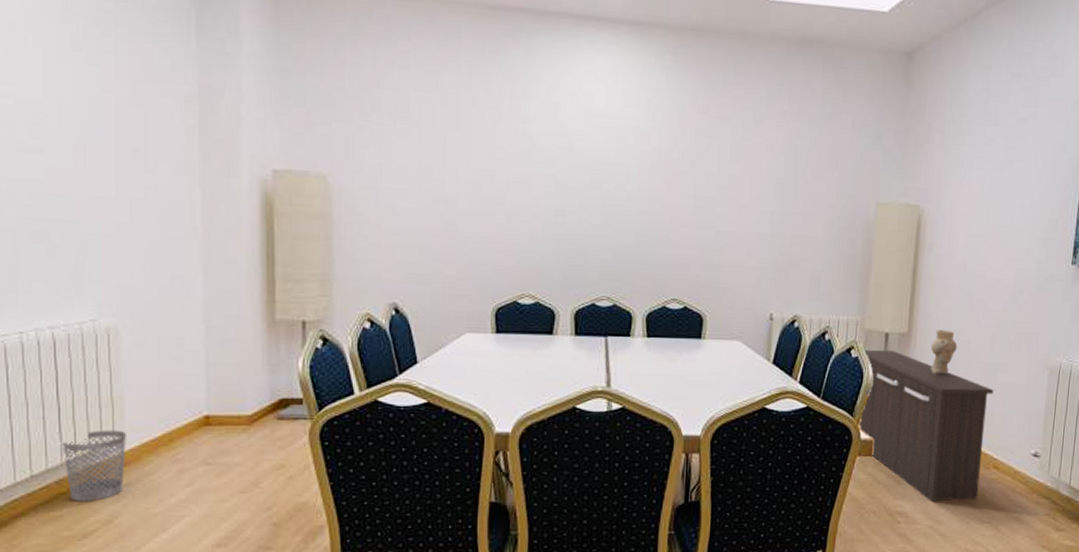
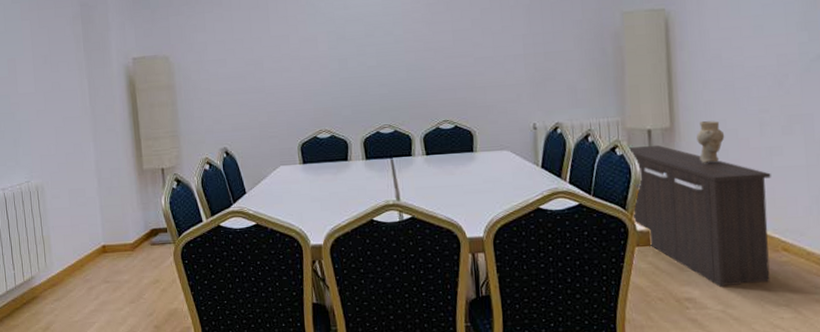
wastebasket: present [62,430,126,501] -> none [15,260,55,313]

